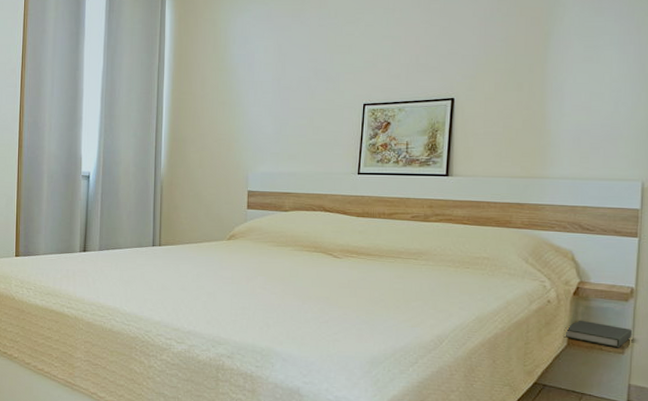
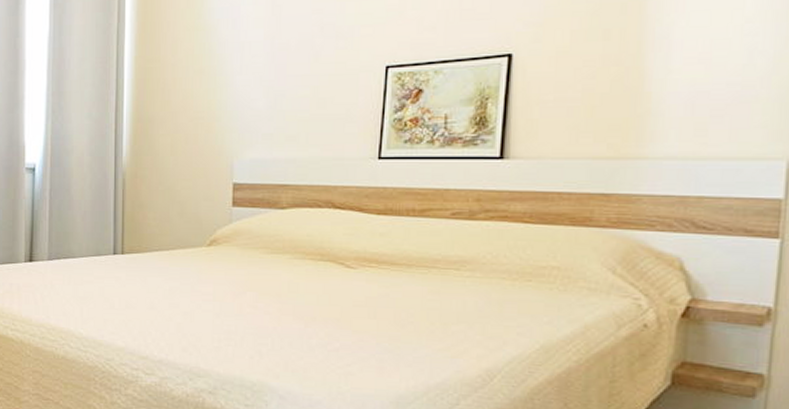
book: present [562,320,632,348] -> none [664,351,767,390]

